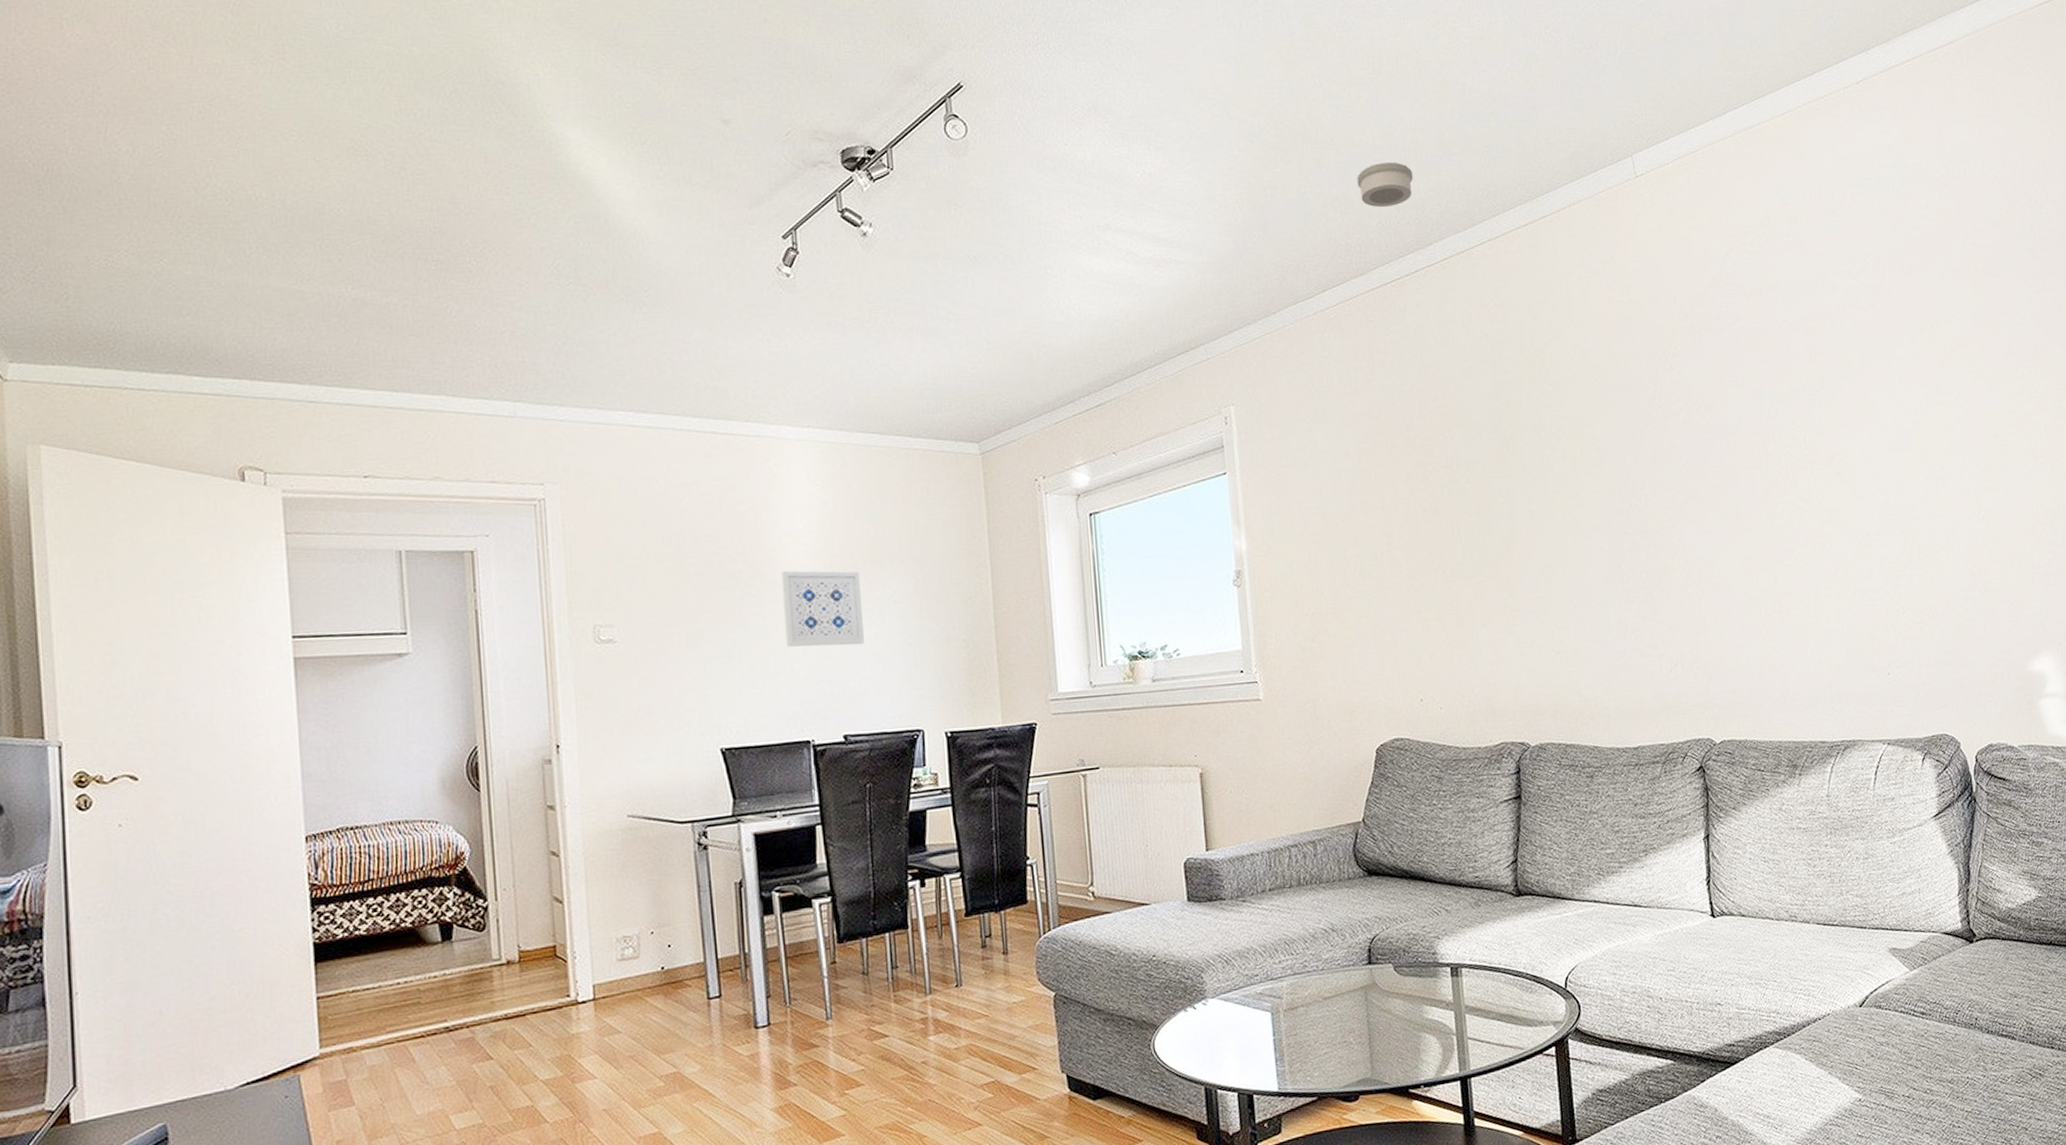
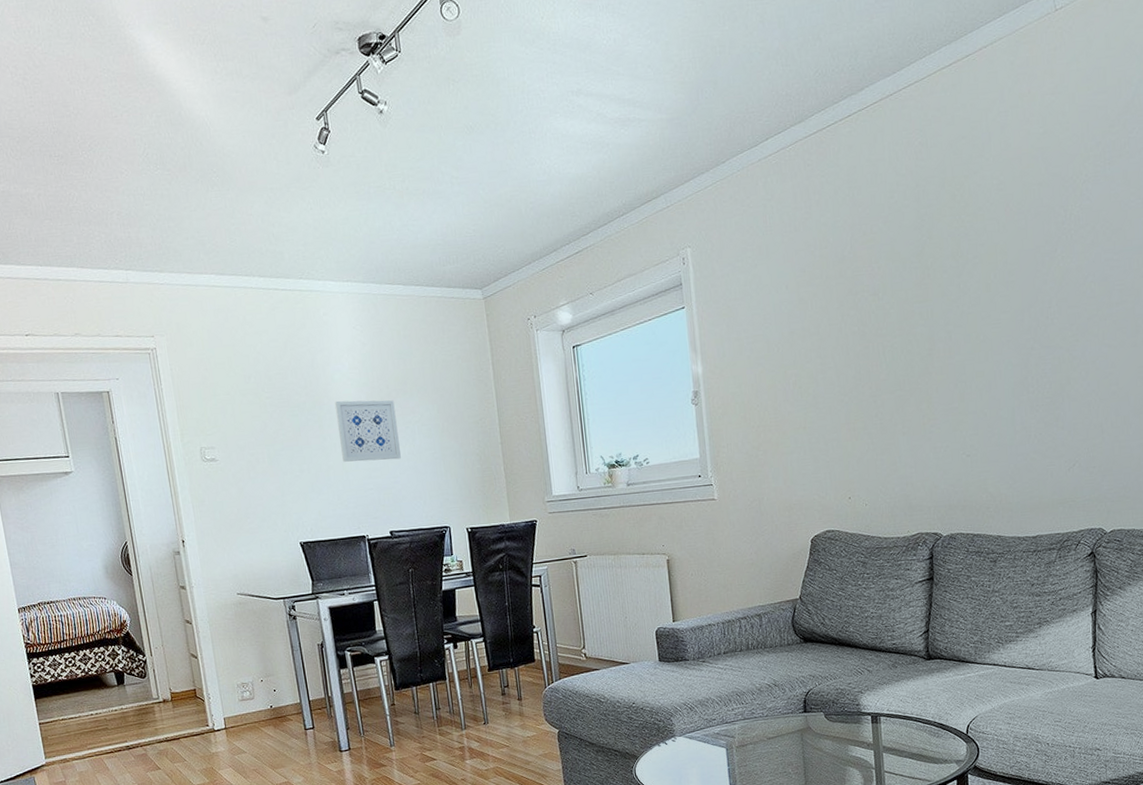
smoke detector: present [1357,161,1413,208] -> none [796,12,847,58]

